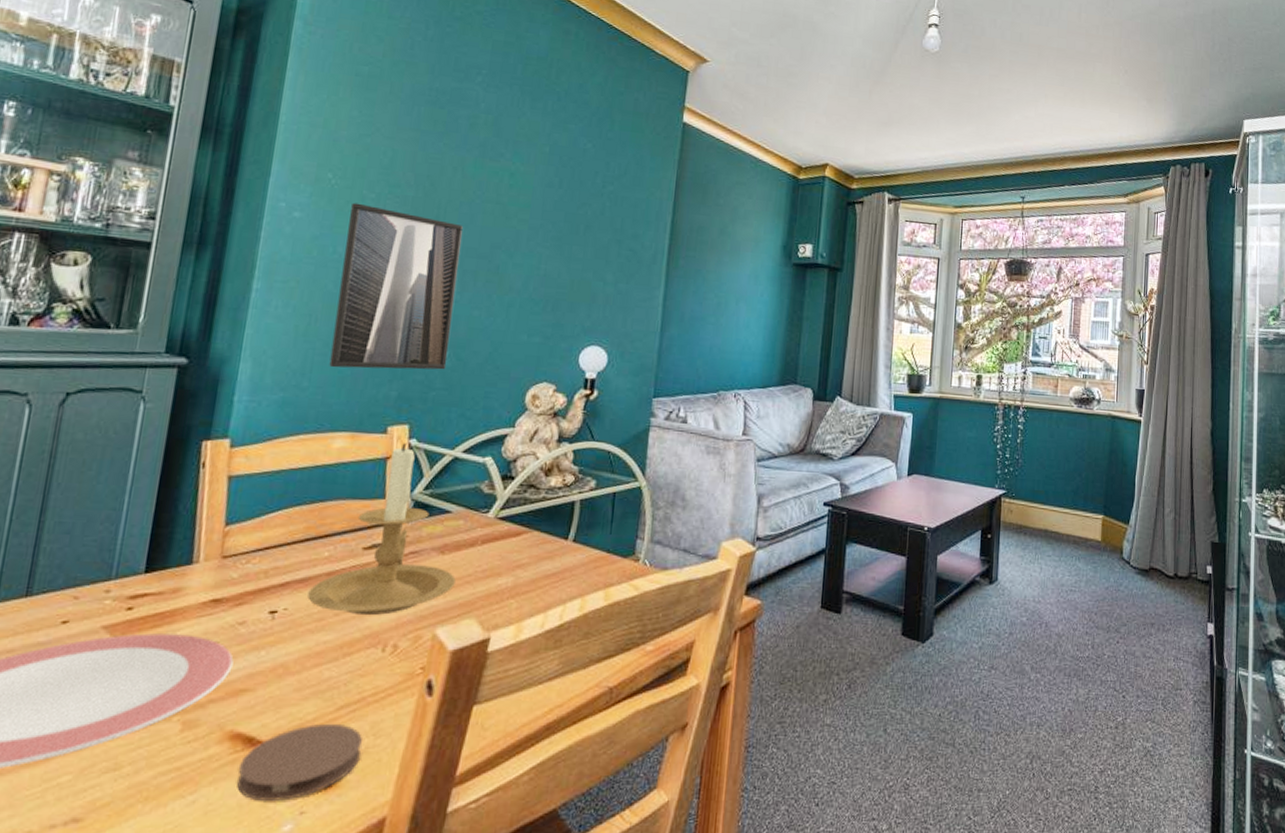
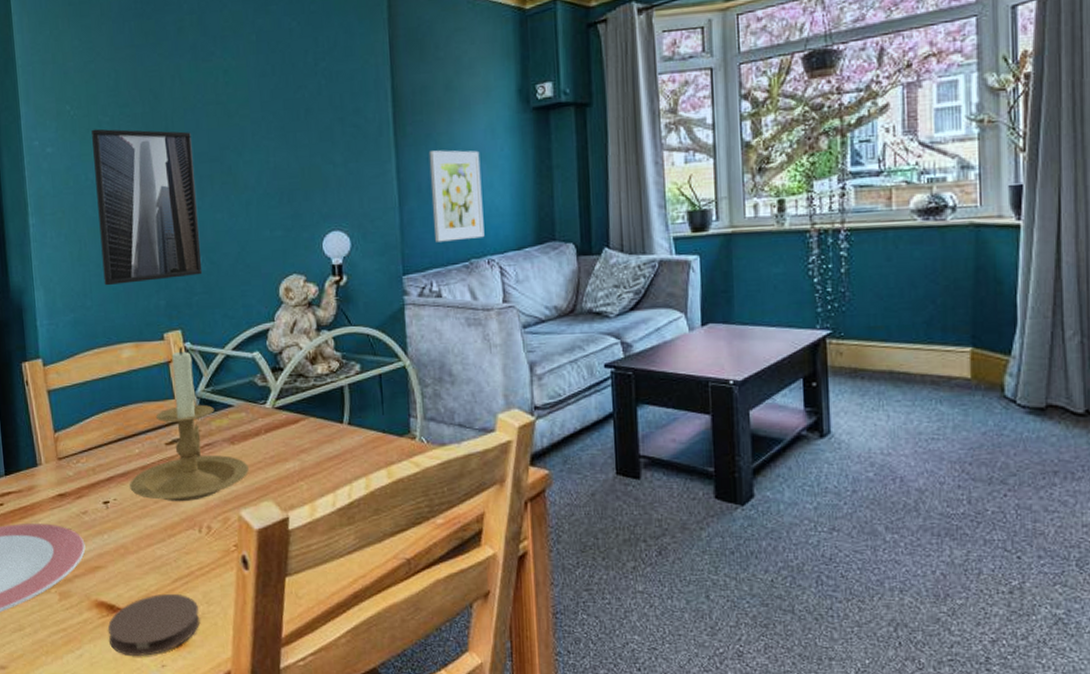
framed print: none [689,285,742,373] -> present [428,150,485,242]

